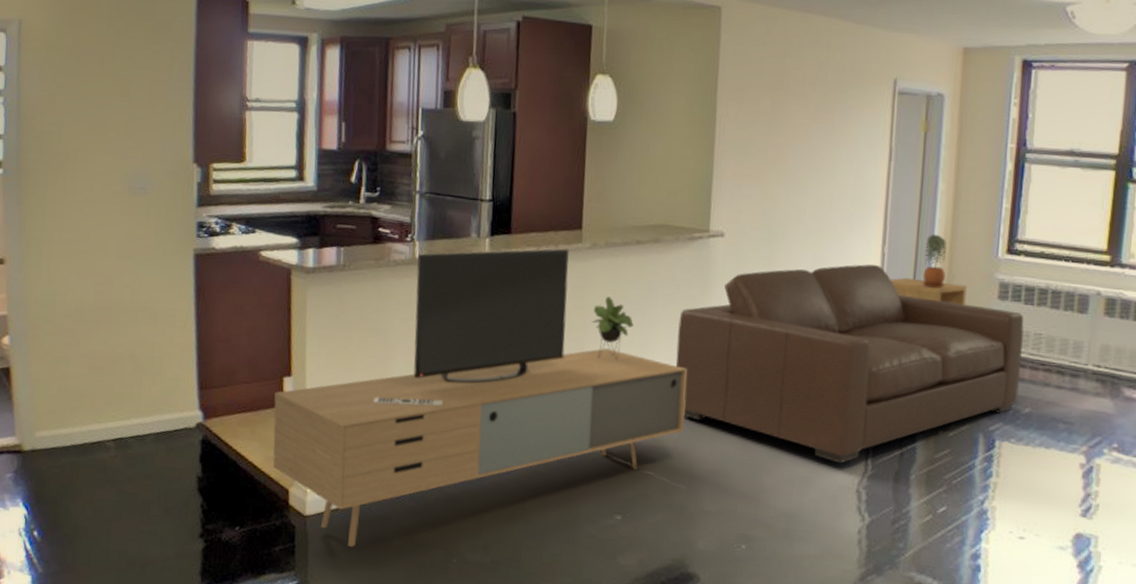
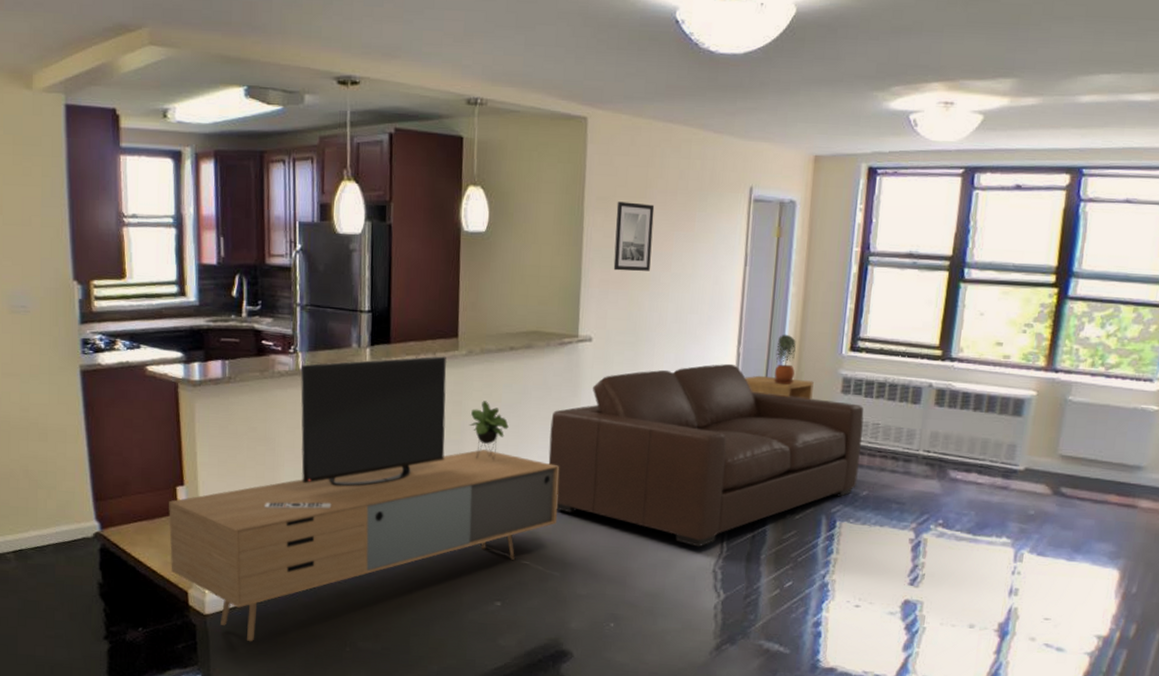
wall art: none [747,92,792,165] -> present [613,201,655,272]

